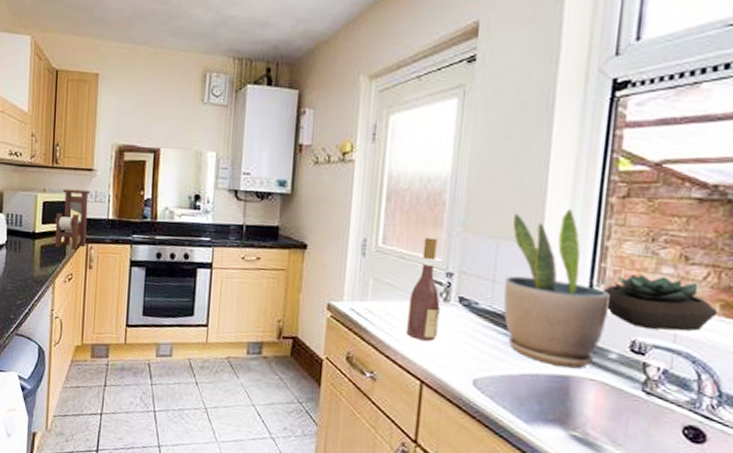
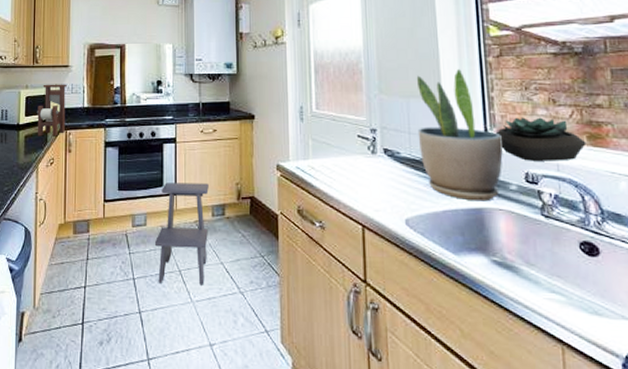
step stool: none [179,312,246,426] -> present [154,182,209,285]
wine bottle: present [405,237,441,341] -> none [343,101,371,189]

